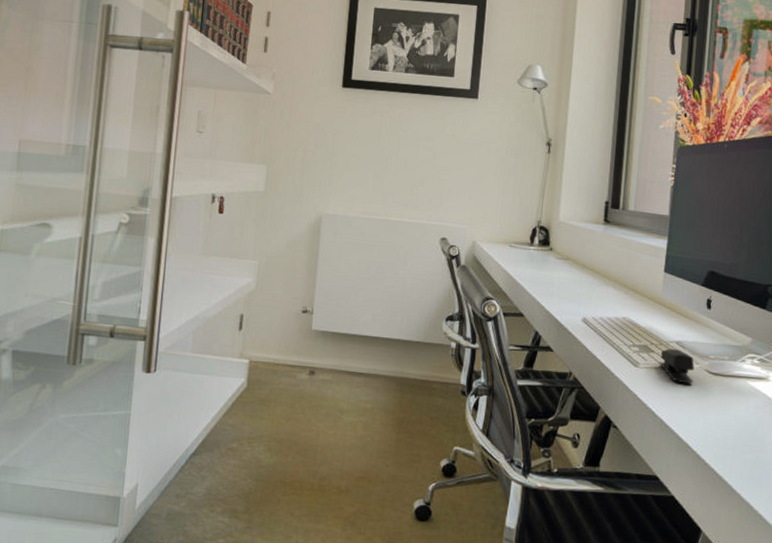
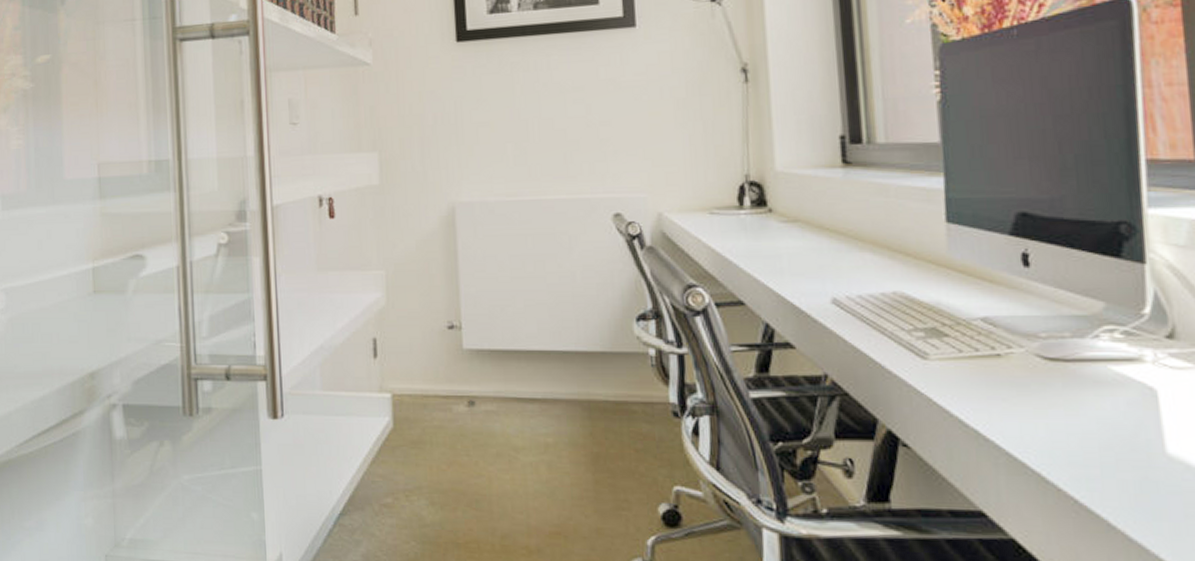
stapler: present [660,348,694,384] -> none [959,329,1020,377]

